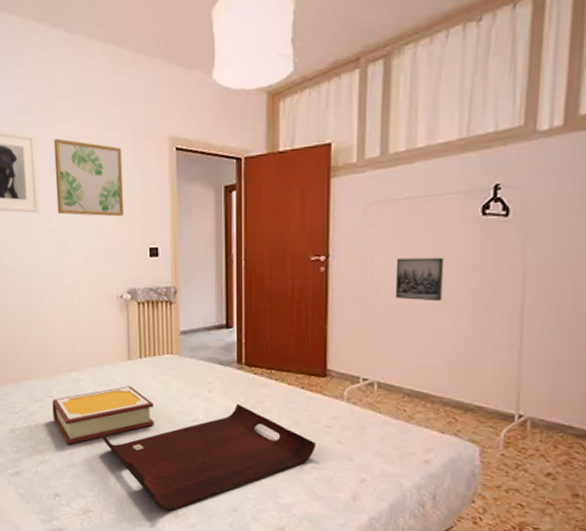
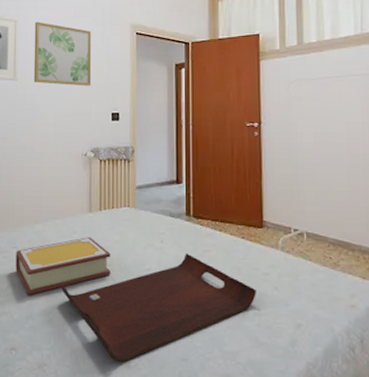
wall art: present [395,257,444,302] -> none [315,125,354,162]

